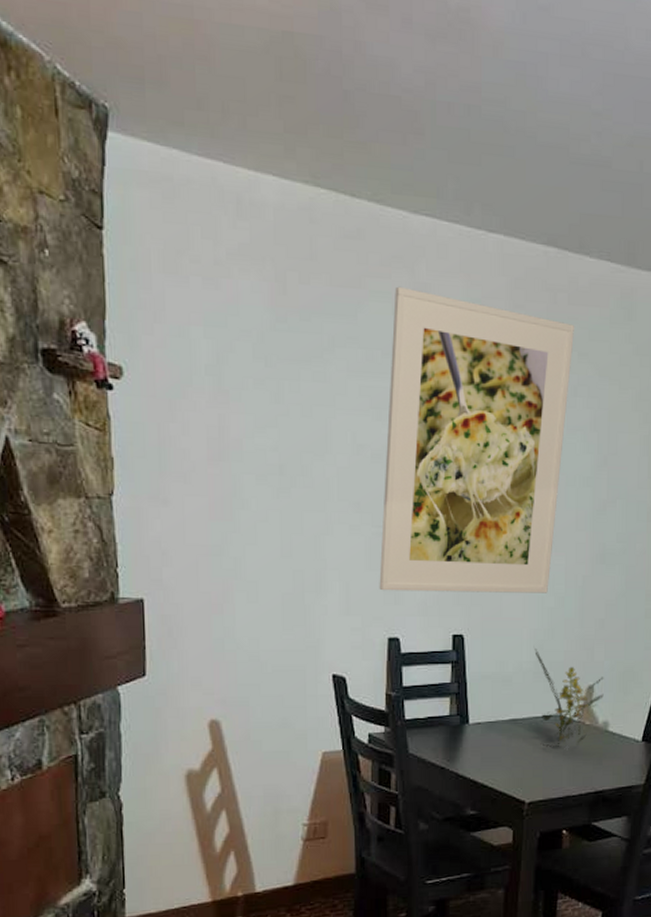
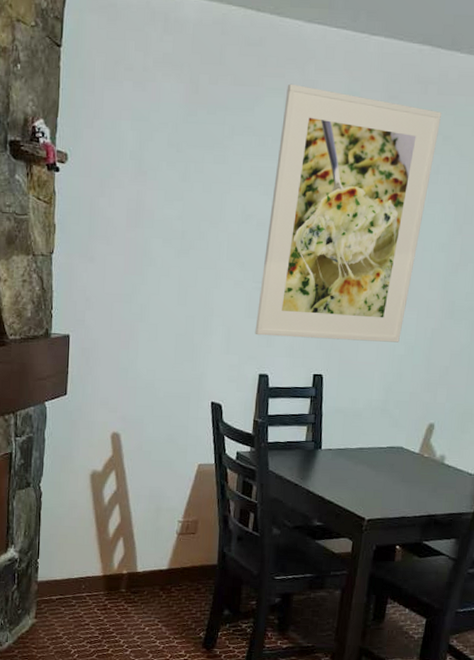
flower arrangement: present [534,649,604,747] -> none [382,389,444,474]

